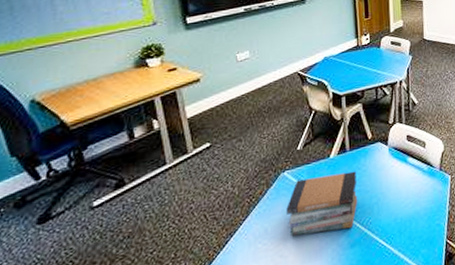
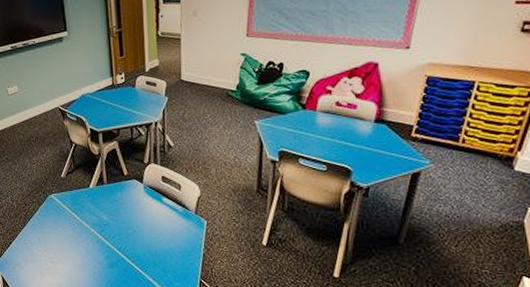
book stack: present [286,171,358,237] -> none [54,202,116,251]

